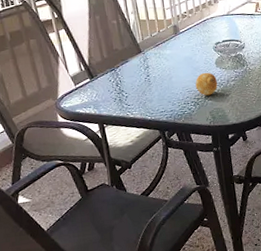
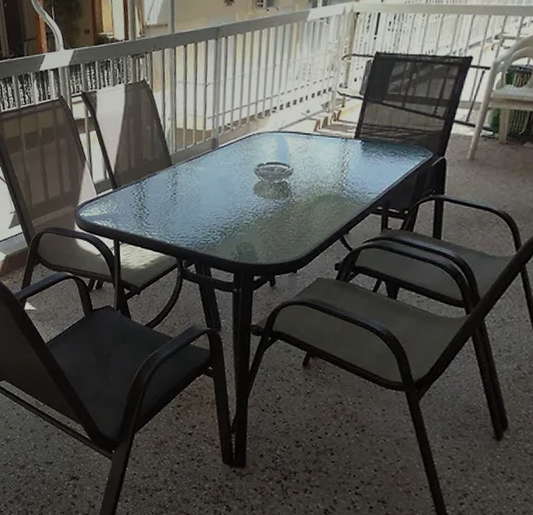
fruit: present [195,72,218,96] -> none [226,198,252,226]

